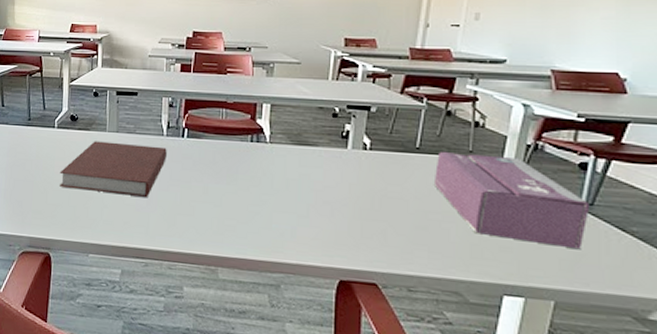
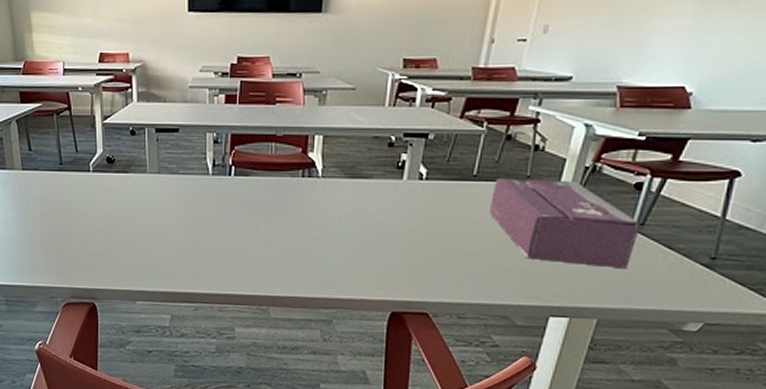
notebook: present [59,141,167,197] -> none [99,184,213,240]

